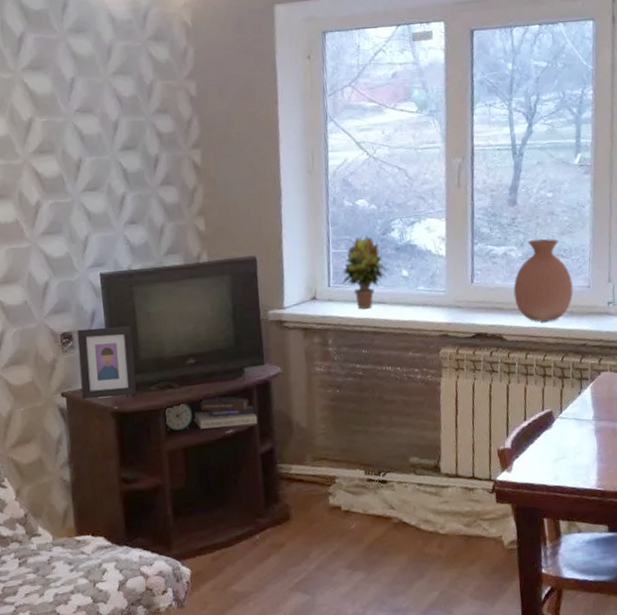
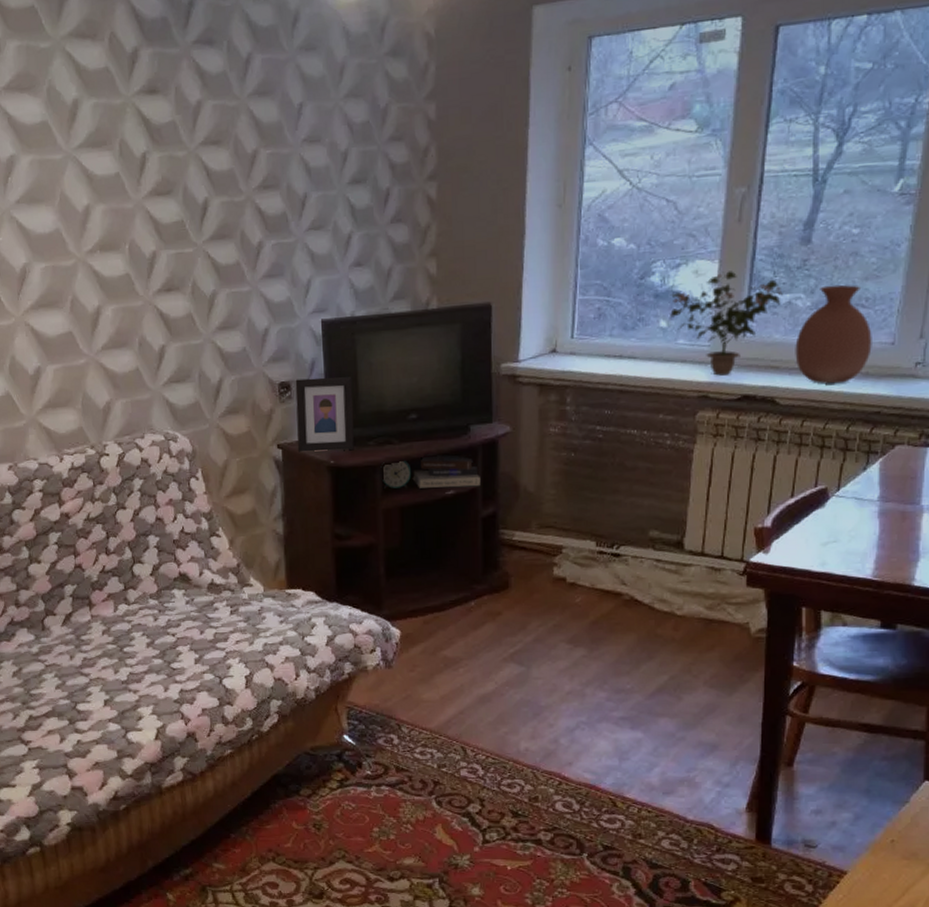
potted plant: present [341,235,387,309] -> none [587,280,642,365]
potted plant: none [408,227,499,317] -> present [670,271,783,376]

